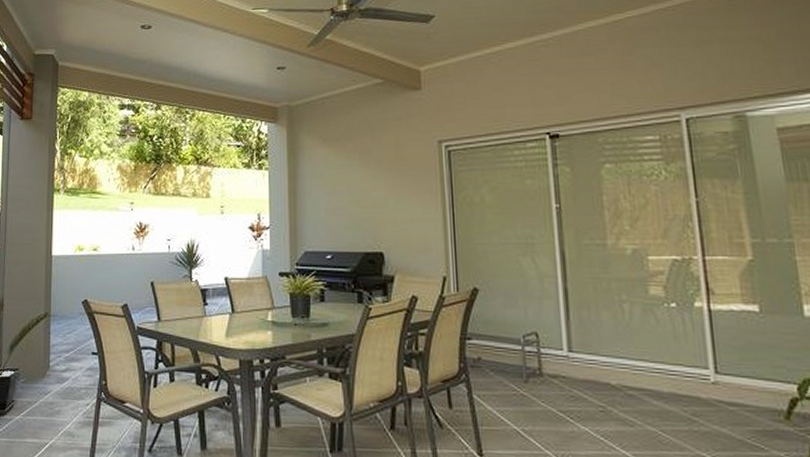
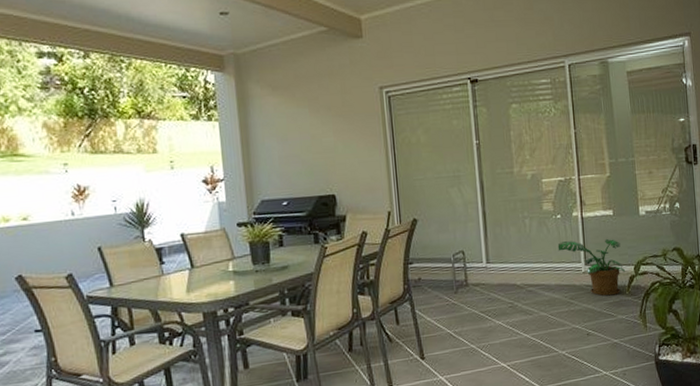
potted plant: none [671,338,783,421] -> present [557,238,626,296]

